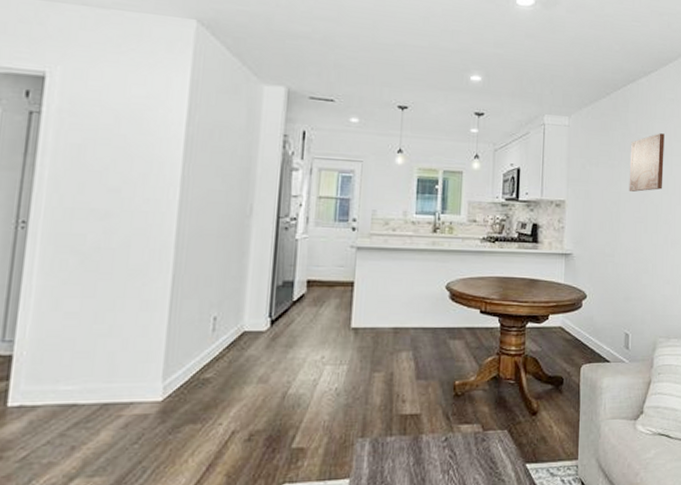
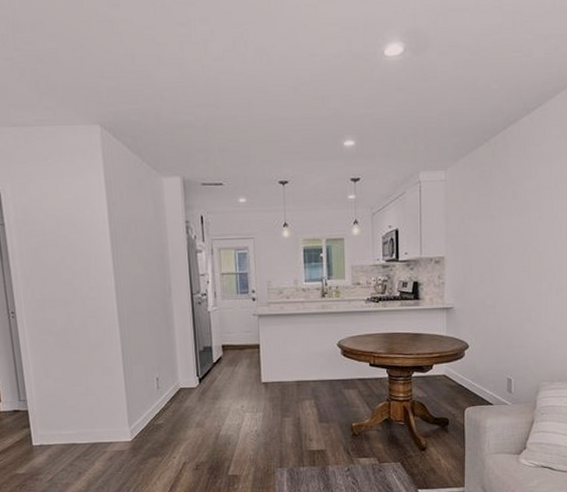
wall art: present [629,133,665,192] -> none [510,176,550,241]

